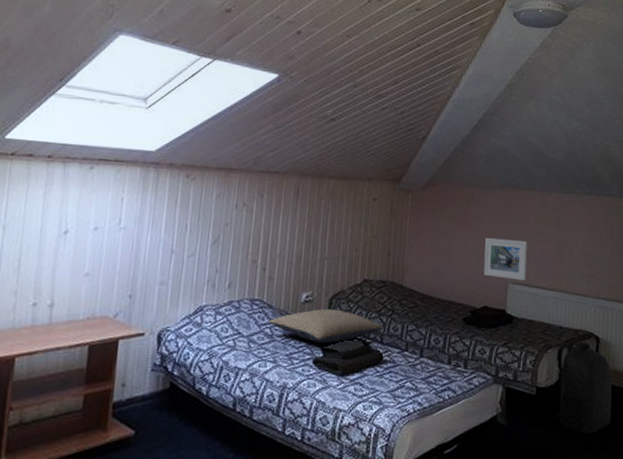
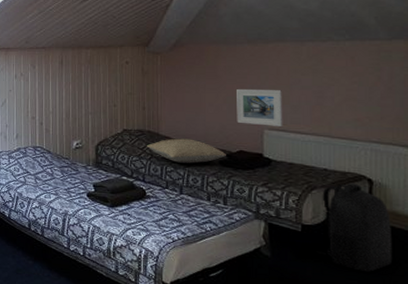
pillow: present [269,308,384,344] -> none [49,153,145,181]
pillow: none [387,291,471,321] -> present [146,138,226,164]

